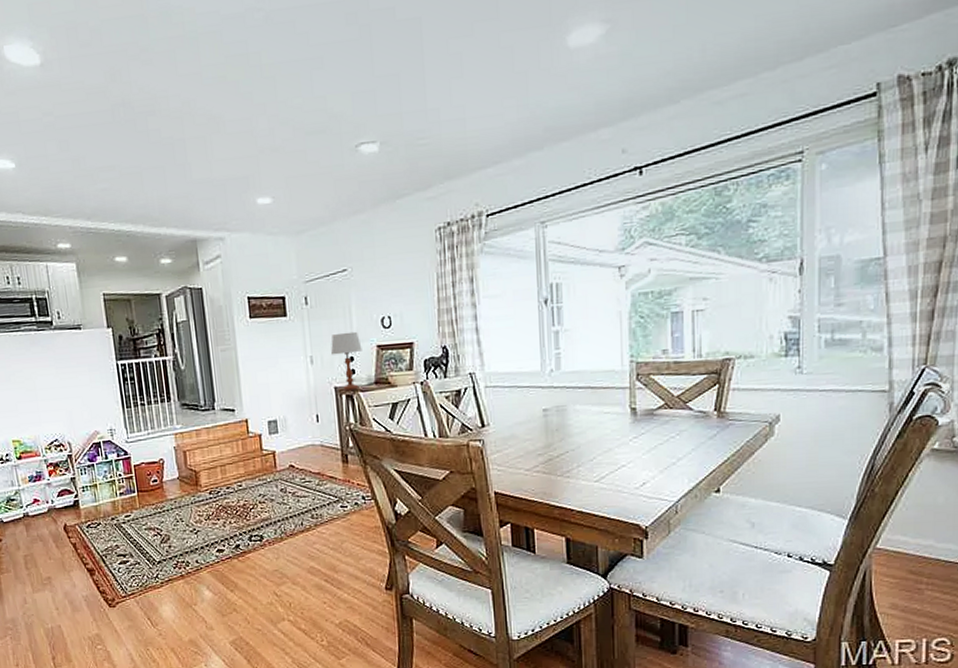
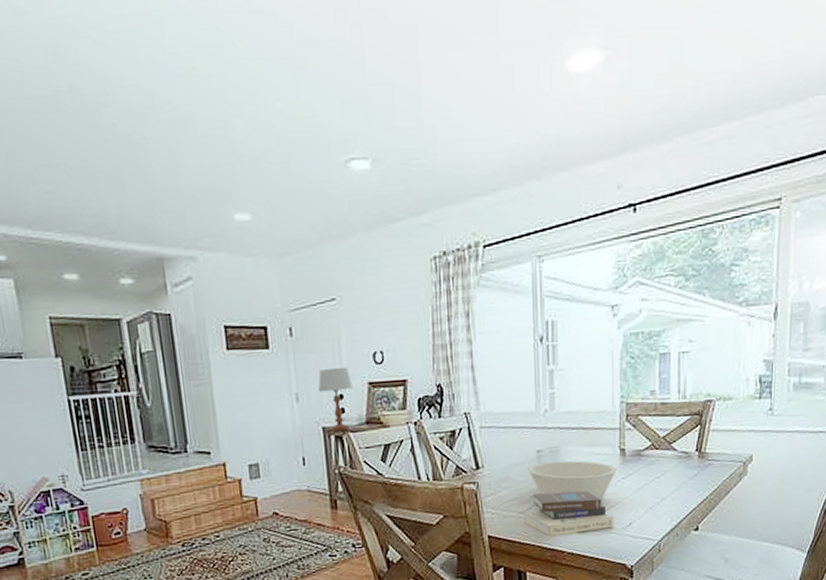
books: none [531,449,626,495] -> present [524,491,614,537]
bowl: none [534,419,628,460] -> present [528,460,617,501]

